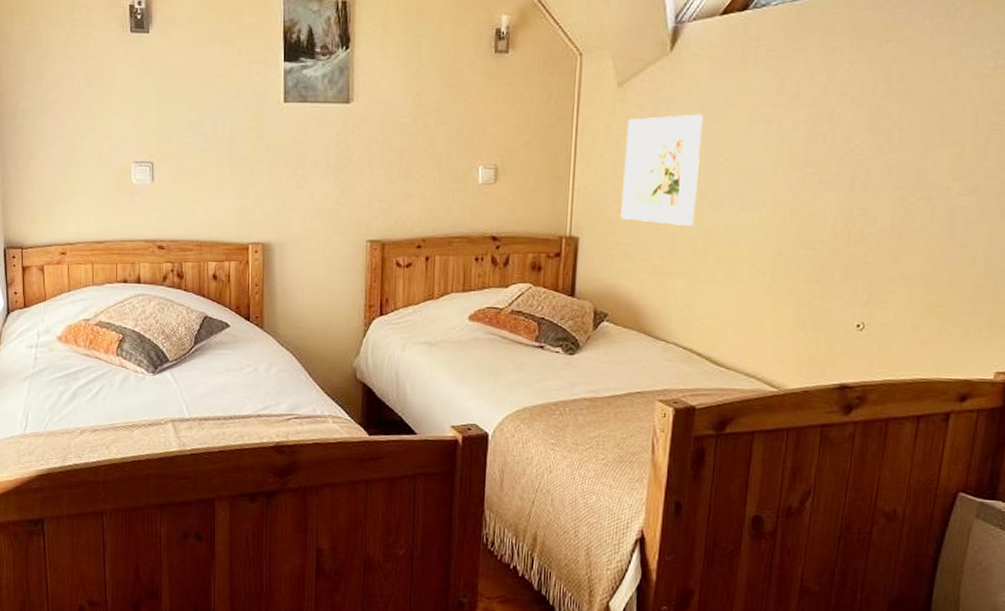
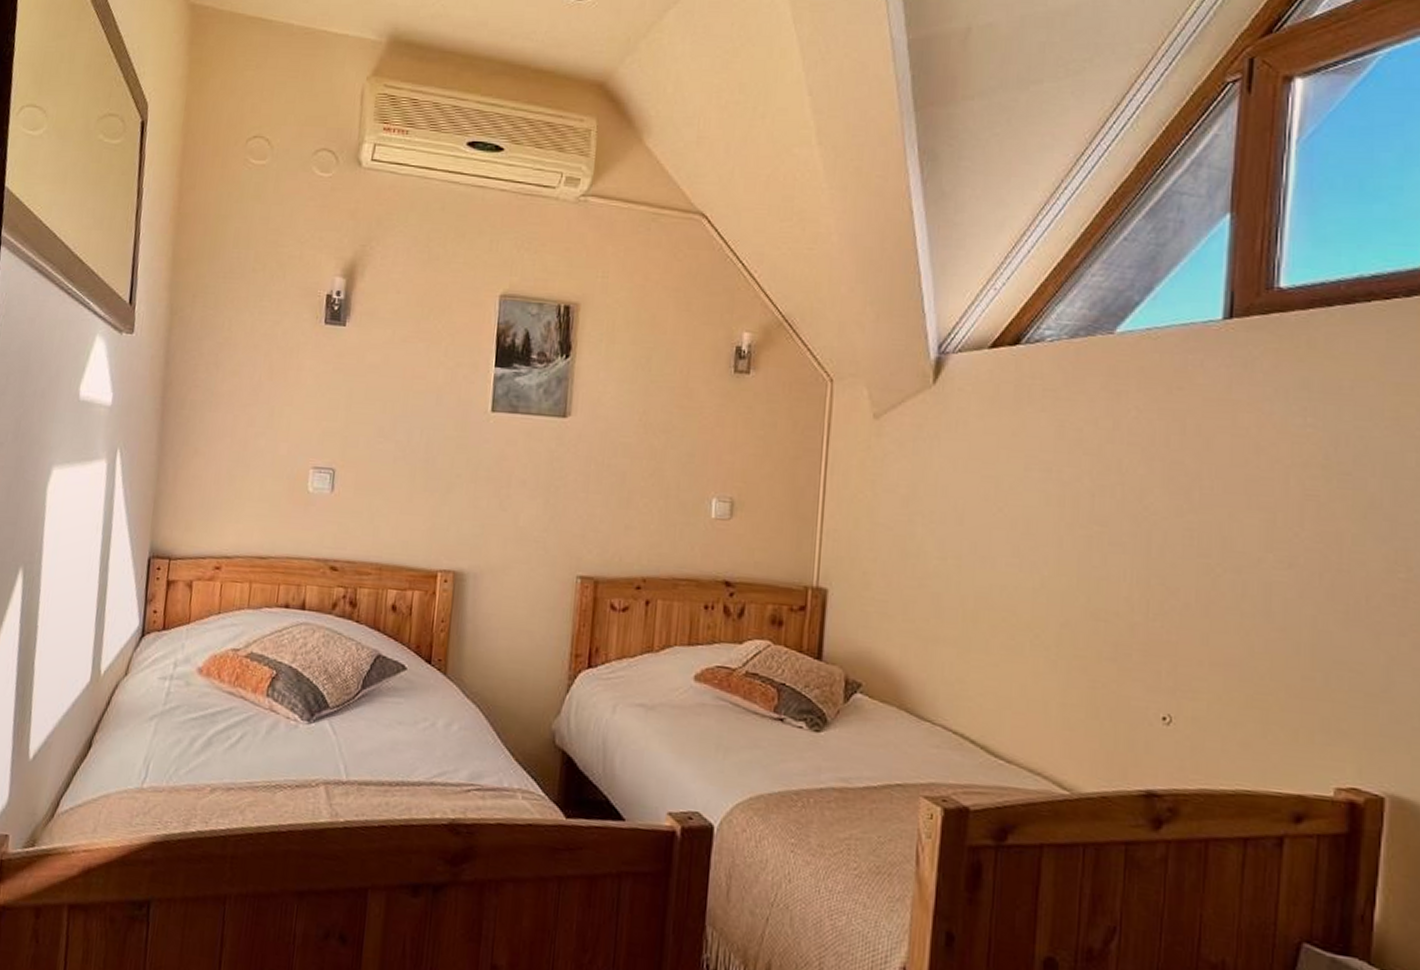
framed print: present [620,113,703,226] -> none [877,455,971,584]

